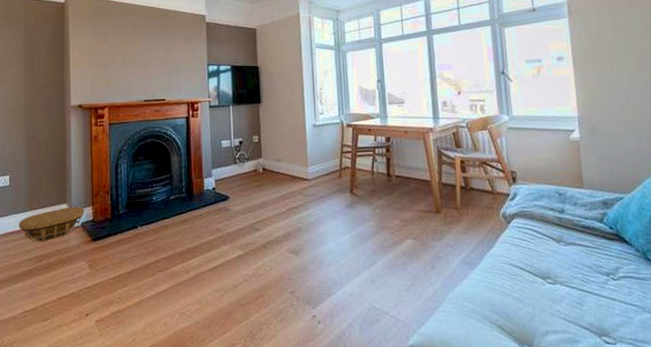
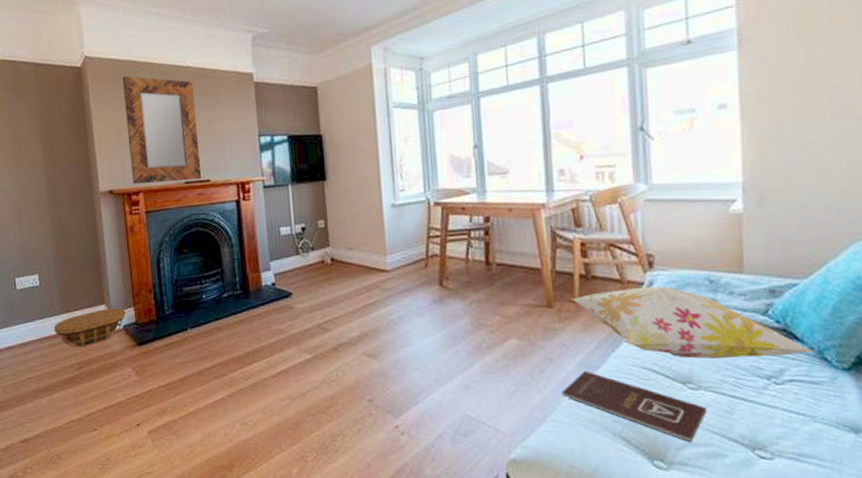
home mirror: none [98,12,159,100] -> present [122,76,202,184]
book: none [448,267,563,329] -> present [561,370,708,442]
decorative pillow: none [454,197,638,258] -> present [571,286,812,359]

